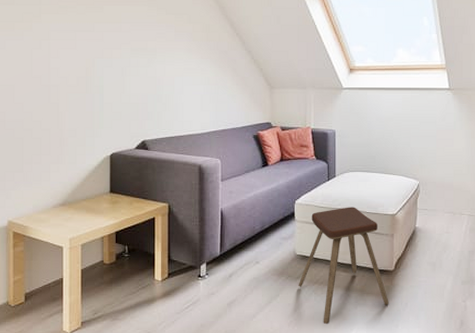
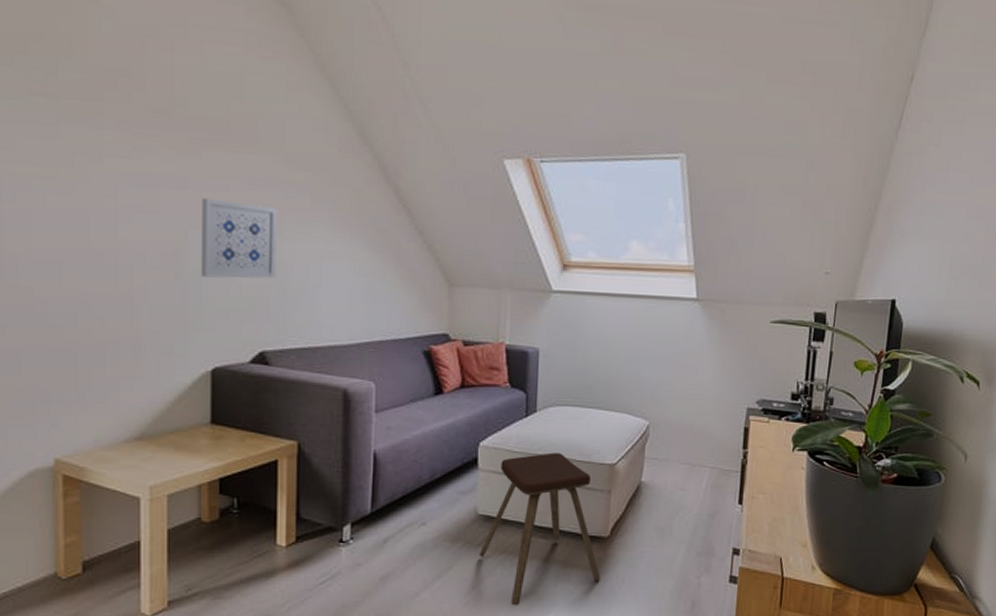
wall art: none [102,37,152,91] -> present [200,197,277,279]

